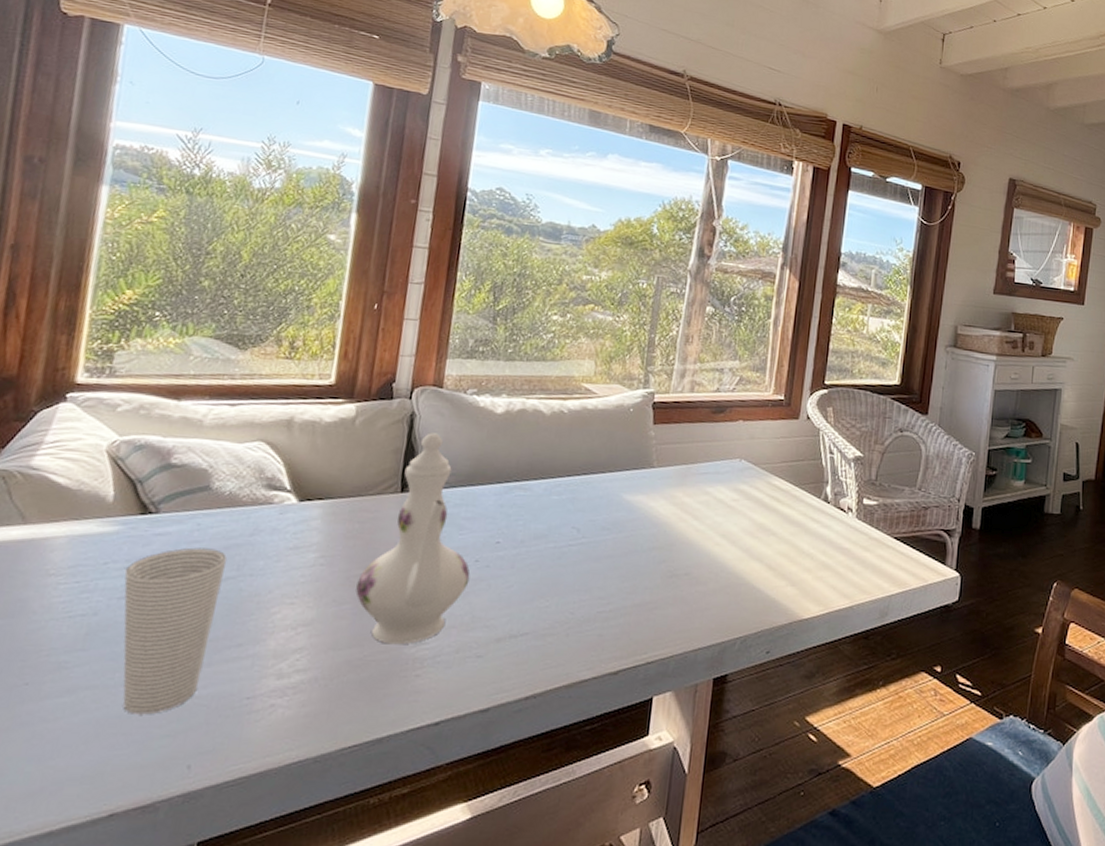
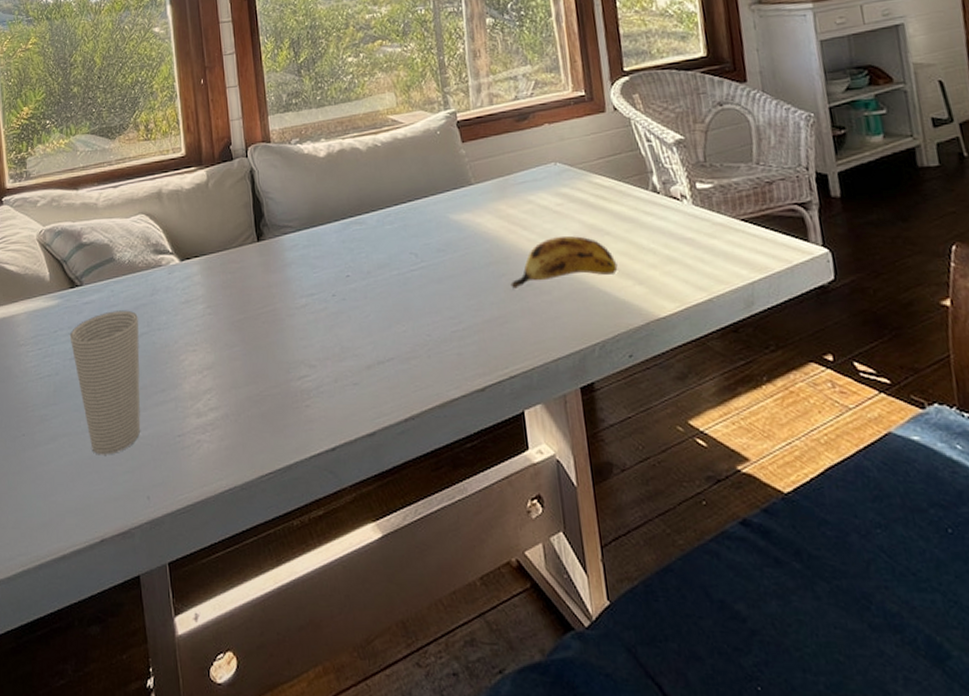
ewer: present [355,432,471,645] -> none [240,184,332,380]
banana: none [669,531,776,576] -> present [510,236,618,289]

